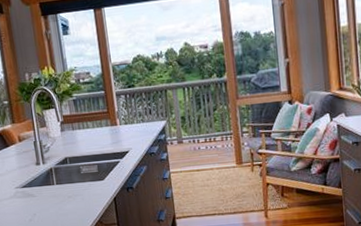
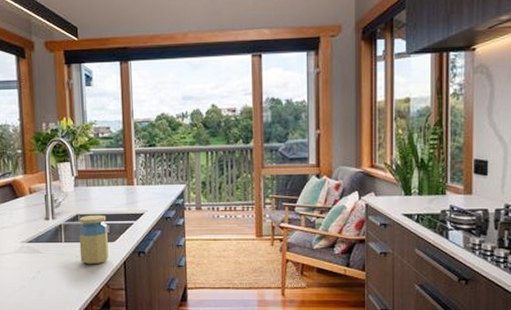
jar: none [68,155,99,204] -> present [78,214,109,265]

